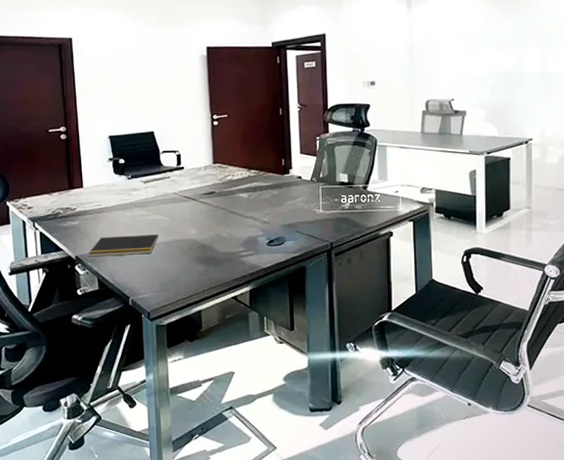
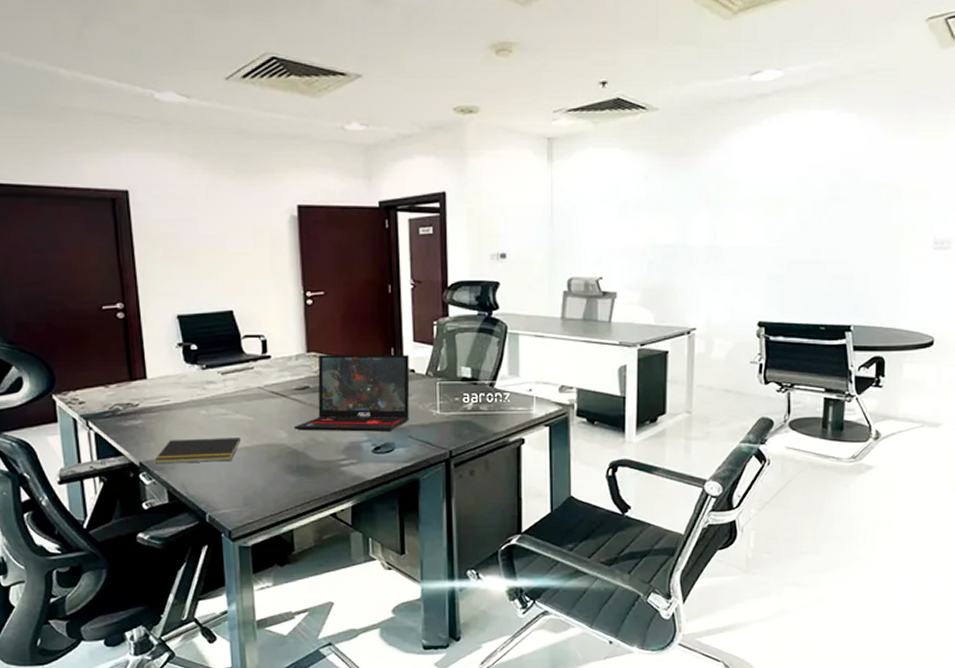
laptop: none [202,164,297,228] -> present [293,354,410,432]

